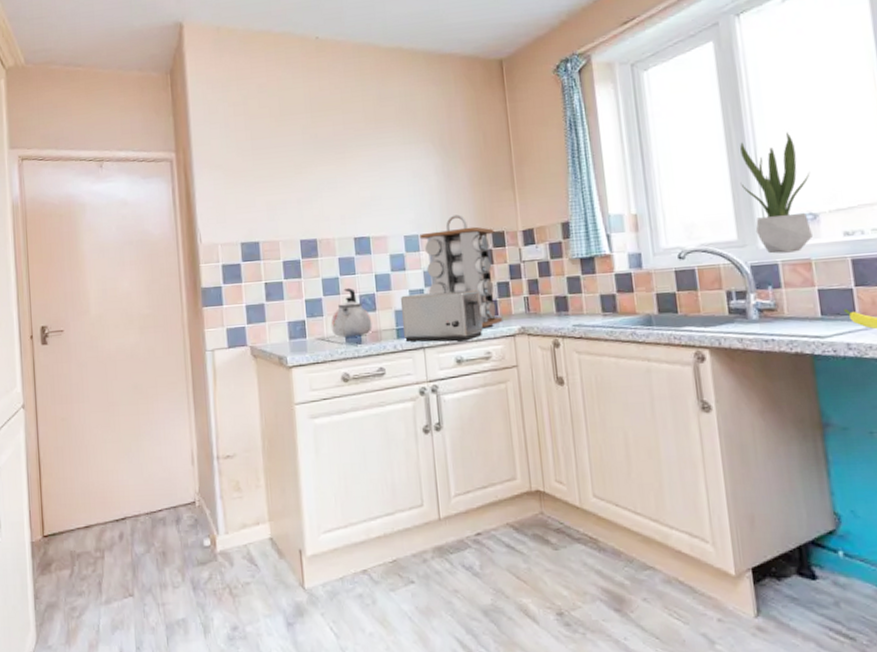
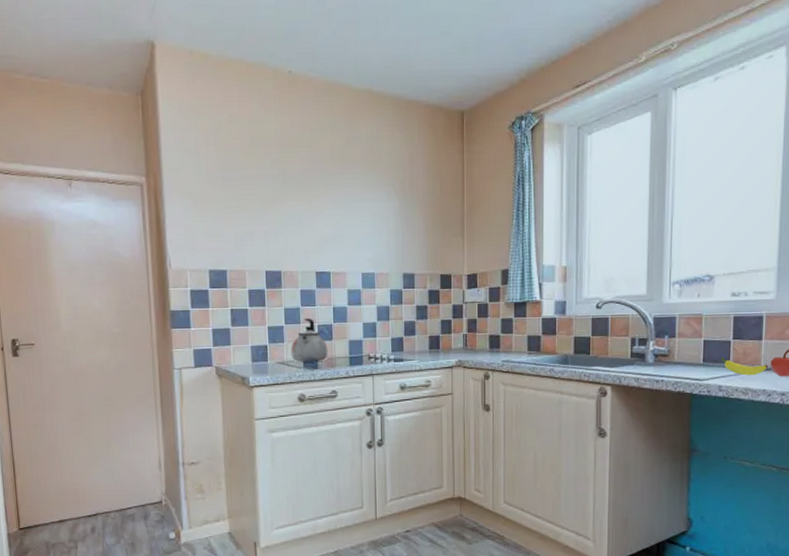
toaster: present [400,289,483,343] -> none [354,325,425,372]
spice rack: present [420,214,503,329] -> none [376,256,444,360]
potted plant: present [740,132,812,254] -> none [656,202,713,308]

